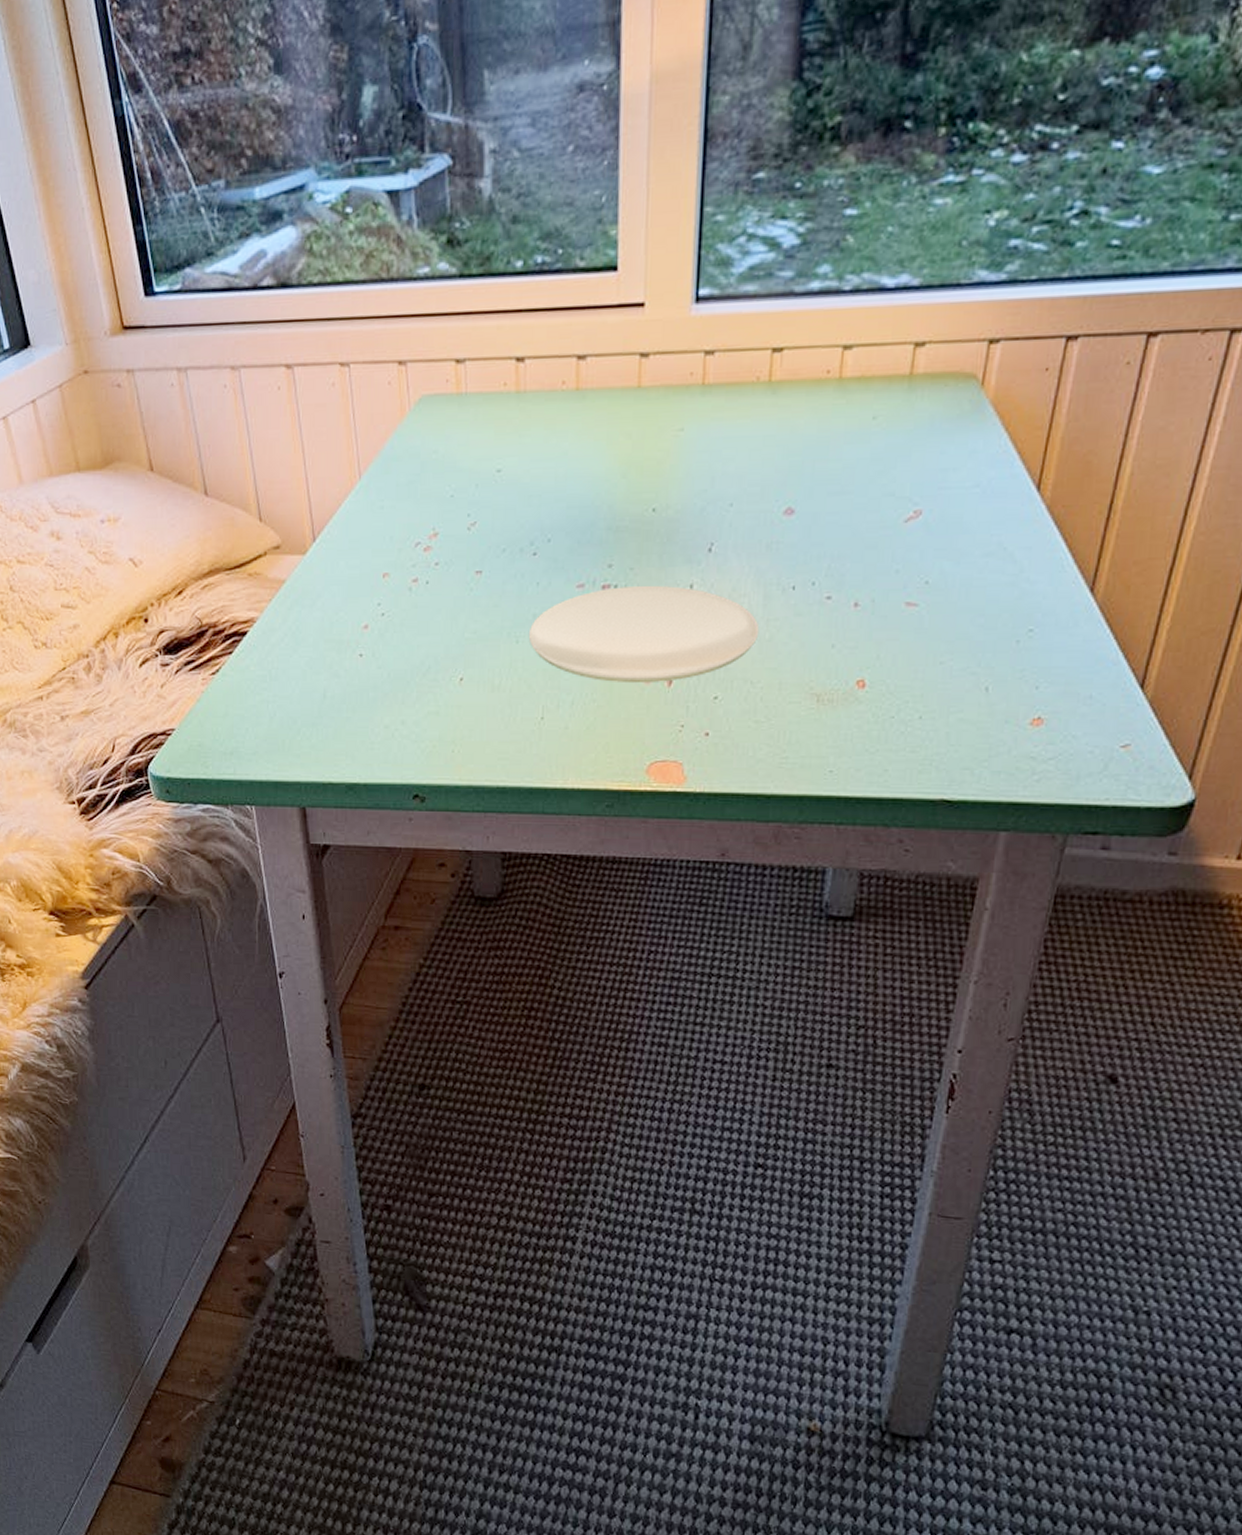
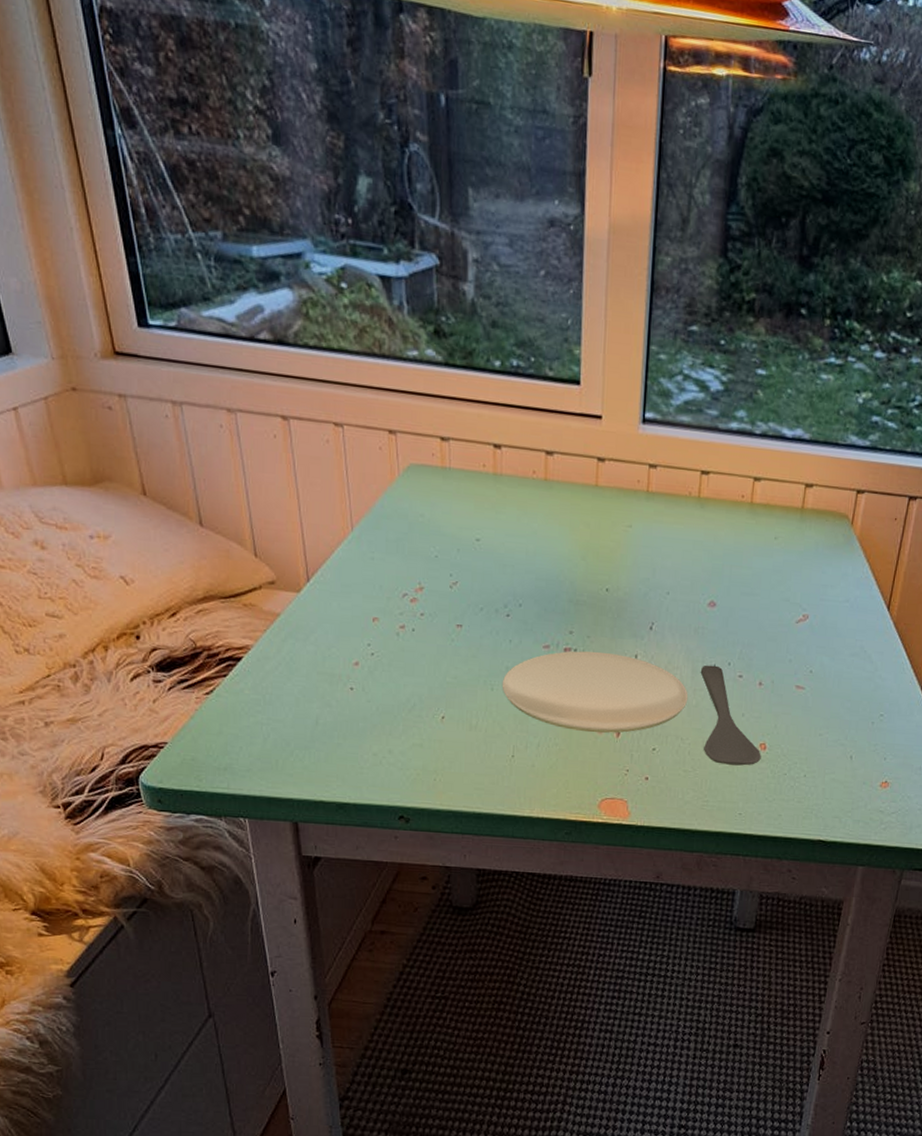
spoon: none [776,587,859,710] -> present [701,665,761,766]

